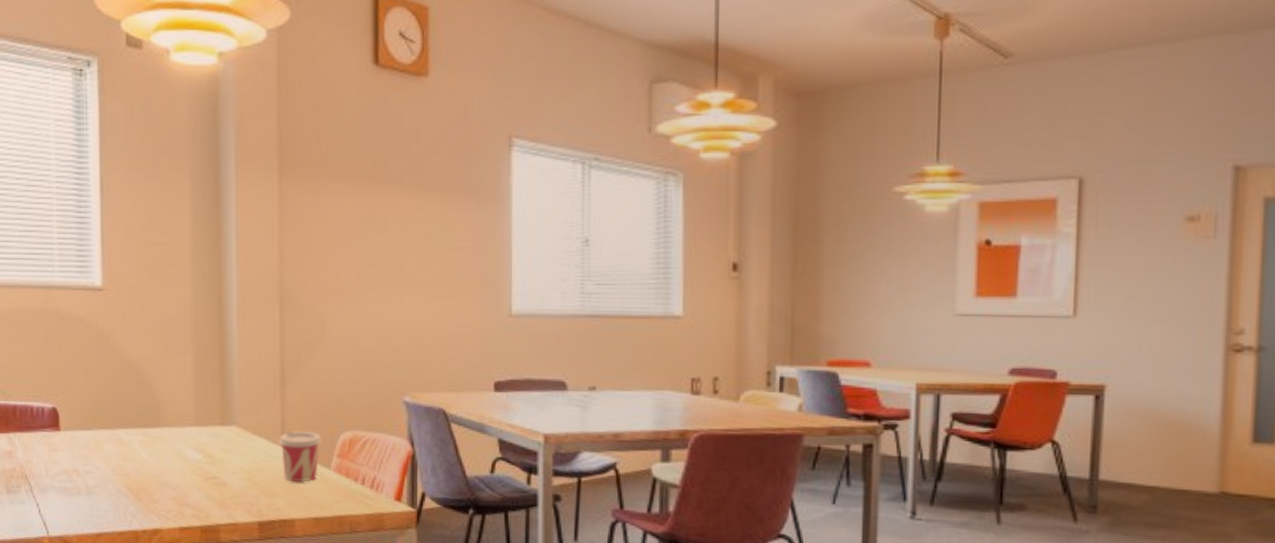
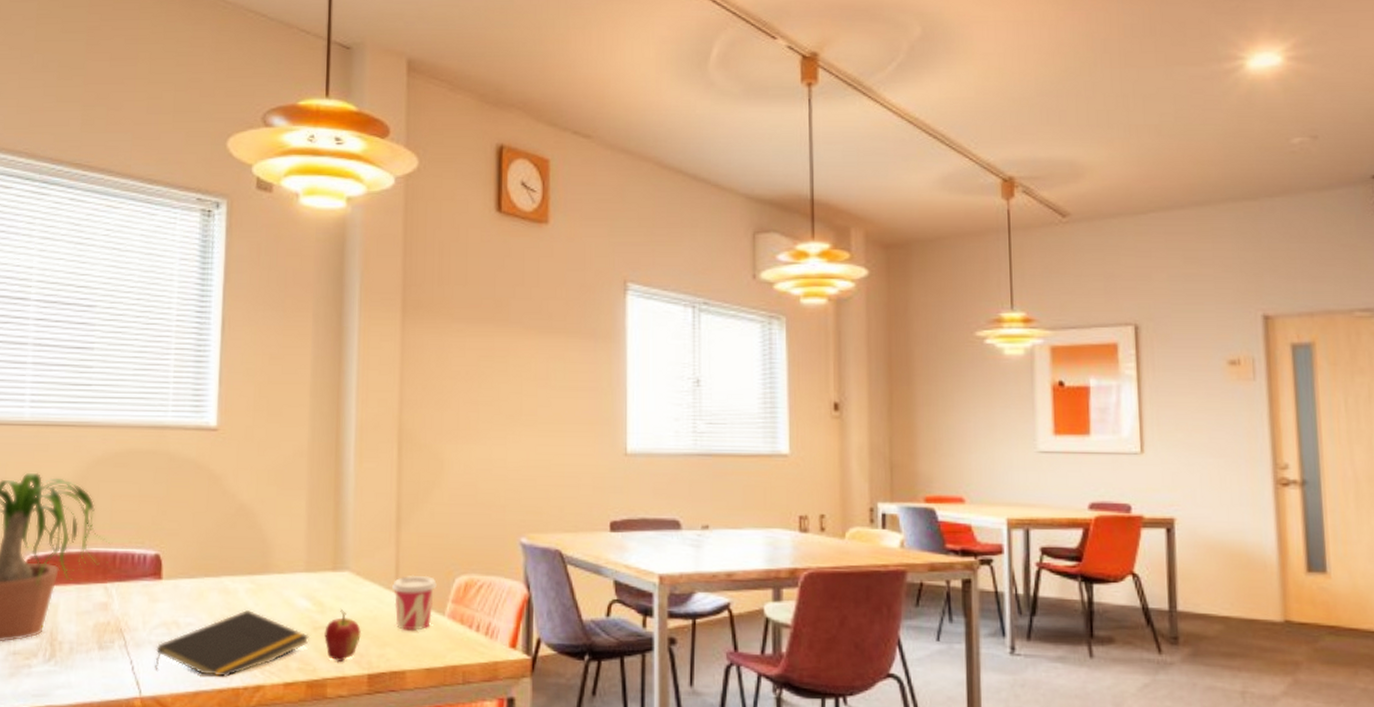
notepad: none [59,459,201,522] -> present [155,609,309,678]
fruit: none [216,460,251,510] -> present [324,608,362,663]

